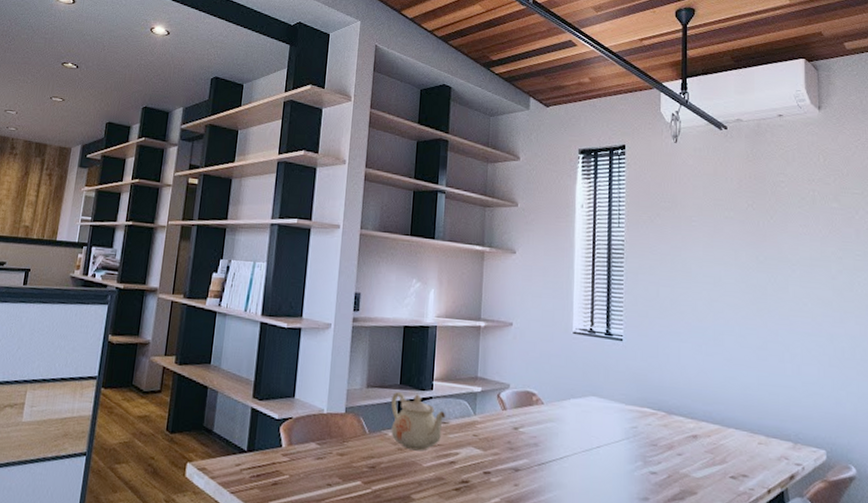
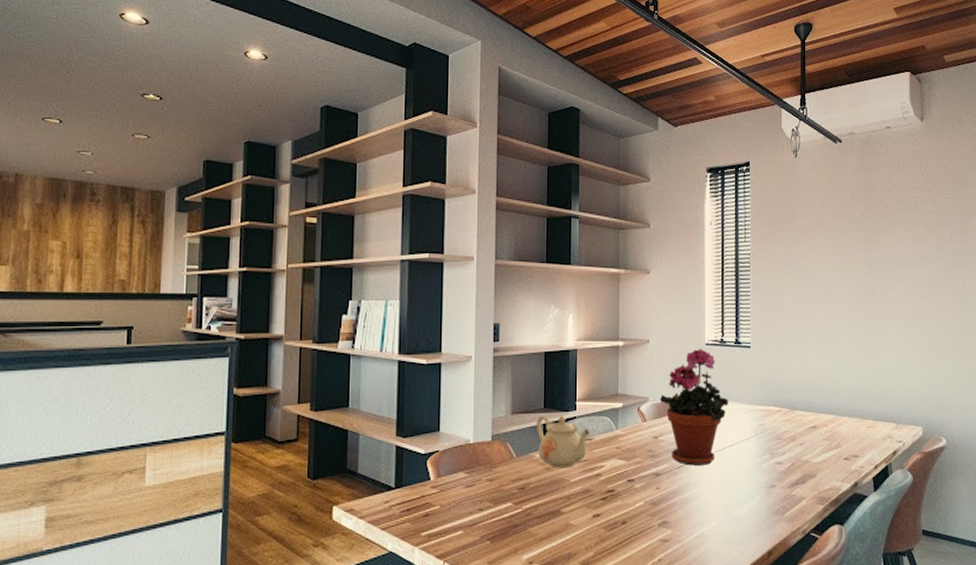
potted plant: none [522,336,598,466] -> present [660,348,729,466]

